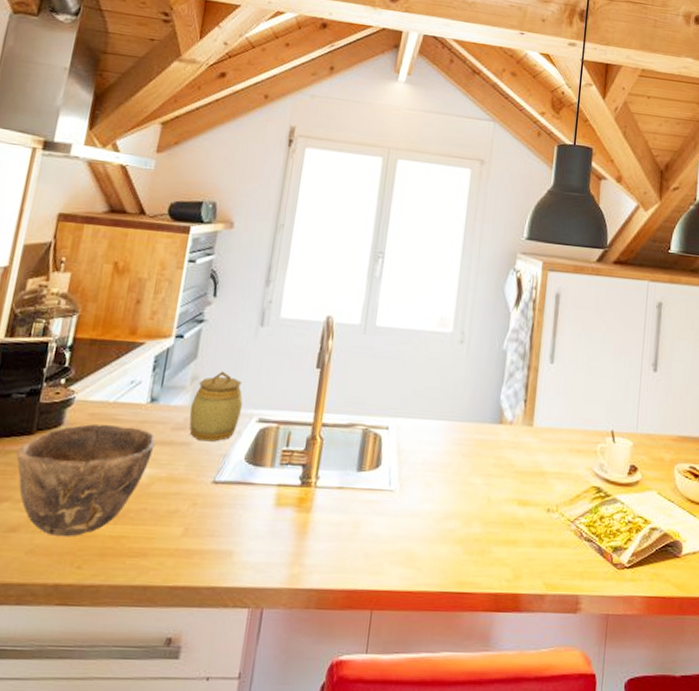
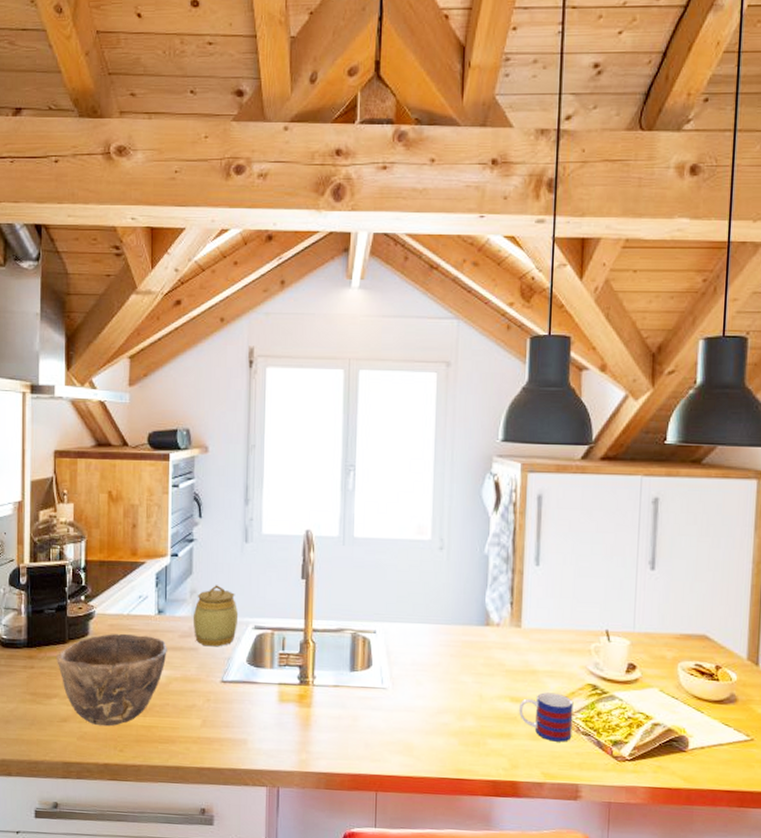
mug: none [525,495,578,549] -> present [519,692,574,742]

